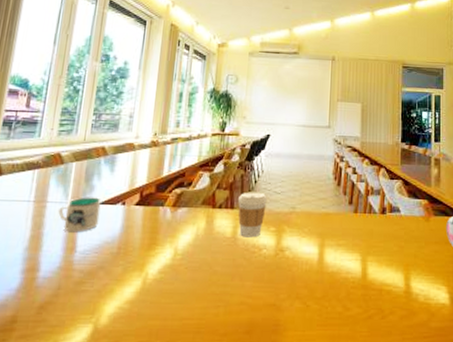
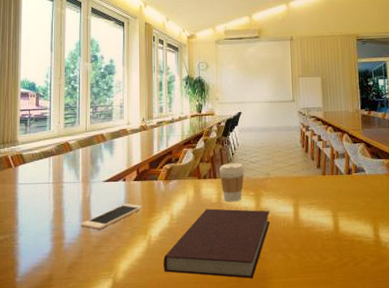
mug: present [58,197,103,232] -> none [73,176,107,206]
cell phone: none [62,232,143,262] -> present [81,204,143,230]
notebook: none [158,244,291,330] -> present [163,208,271,279]

